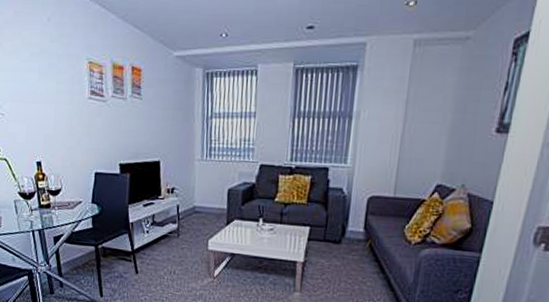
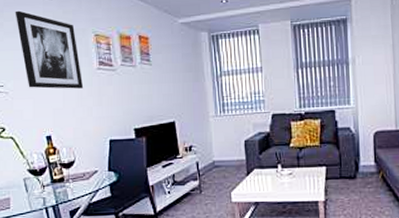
wall art: none [14,30,75,117] -> present [15,10,84,89]

